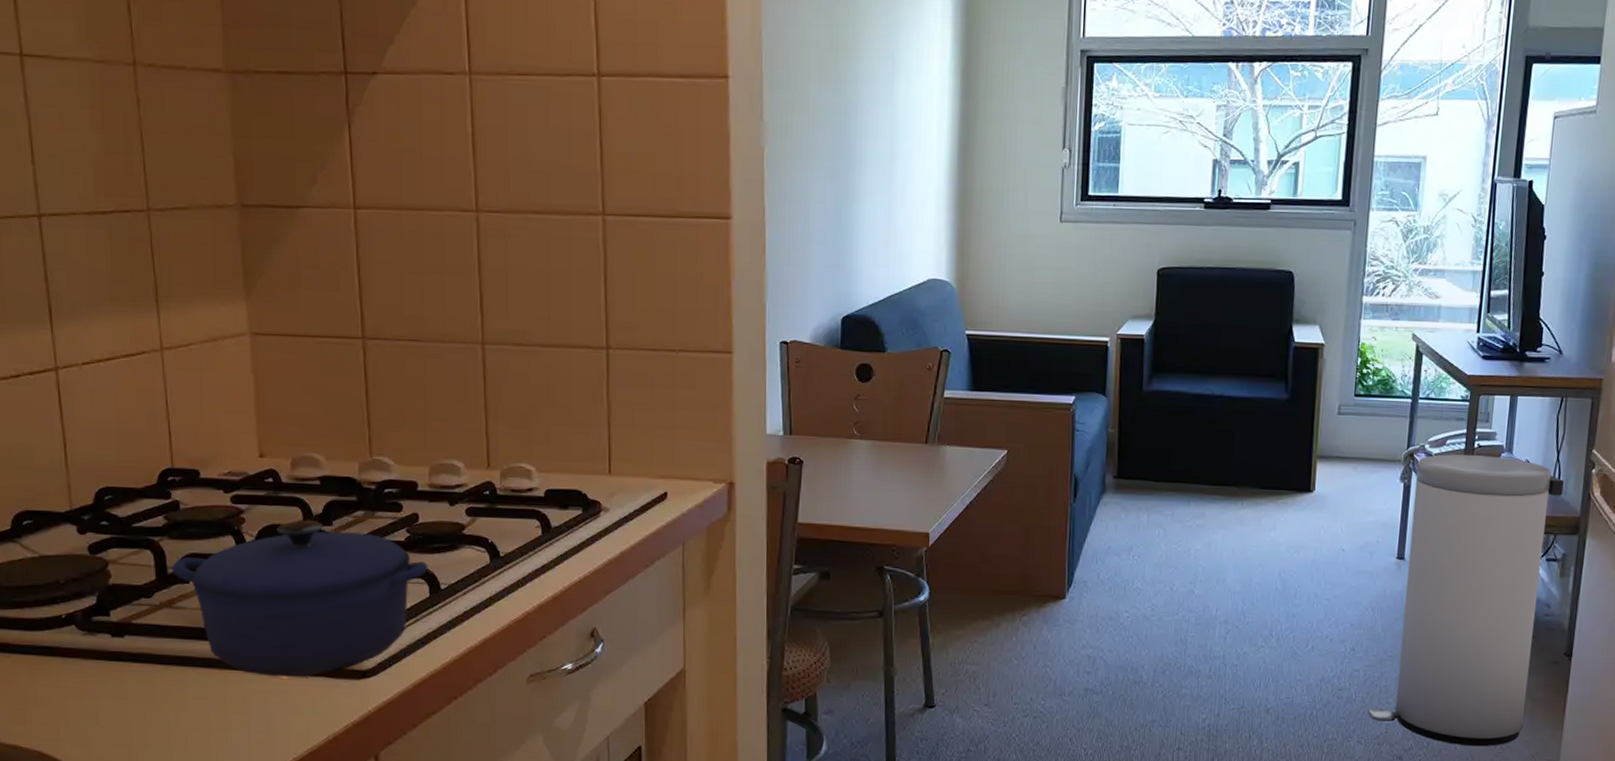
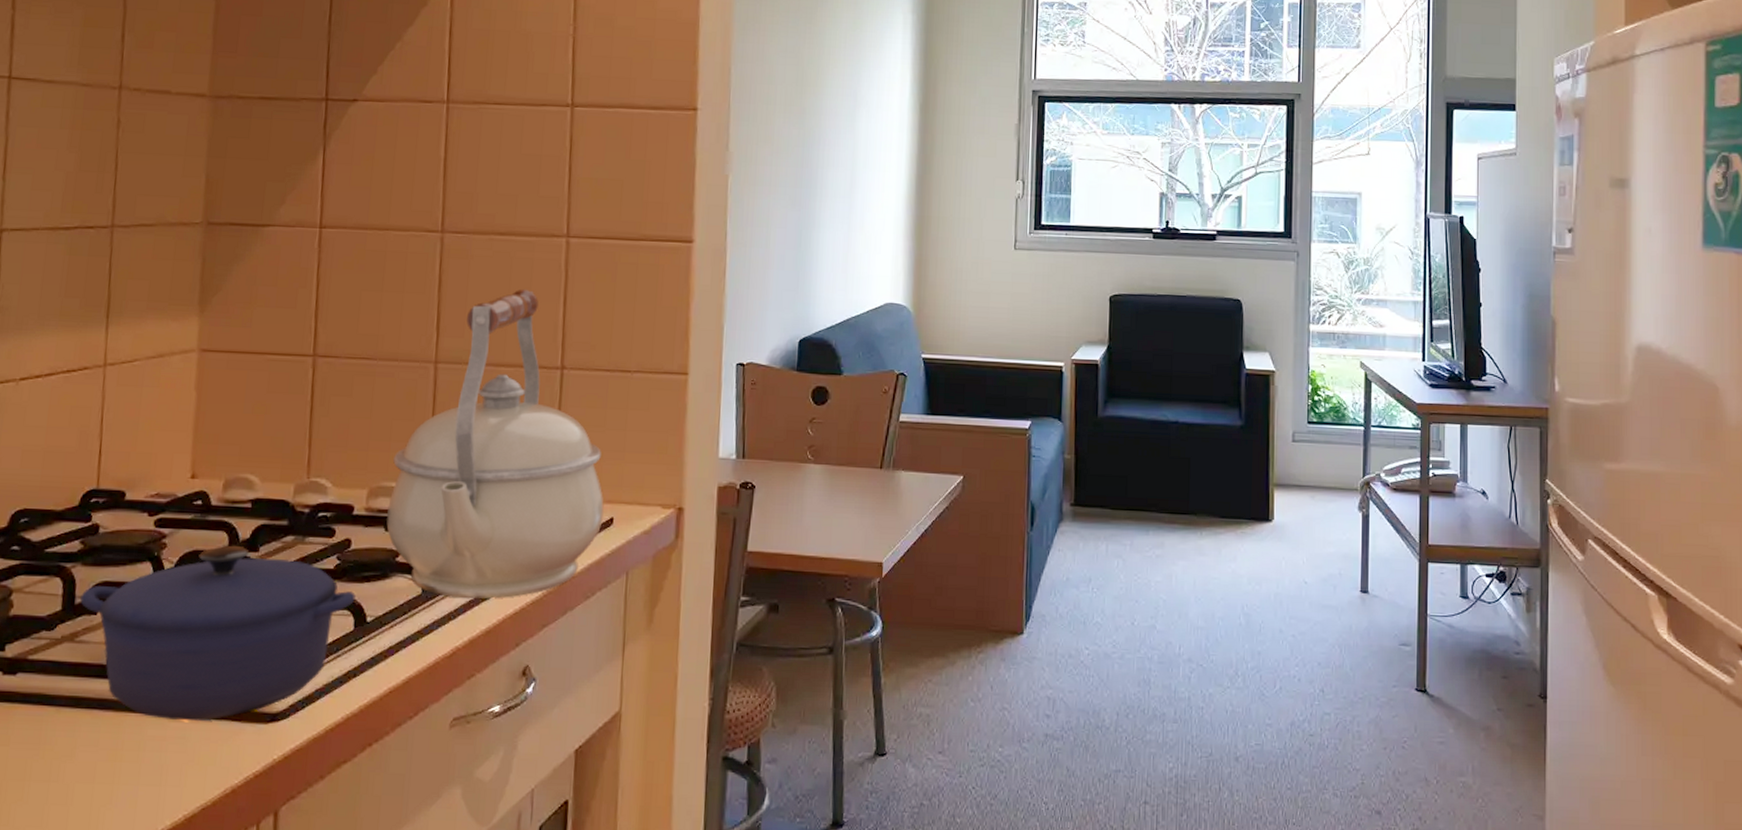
kettle: none [450,268,657,568] -> present [386,289,604,599]
pedal bin: present [1367,454,1564,747] -> none [1341,483,1521,800]

